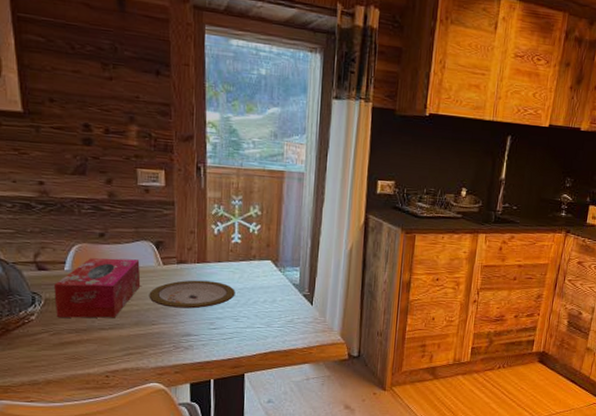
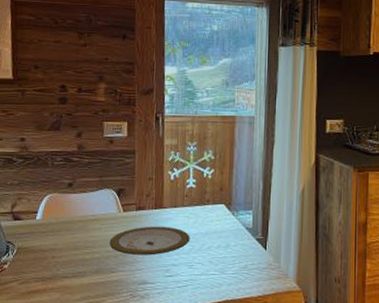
tissue box: present [54,258,141,318] -> none [25,206,103,267]

